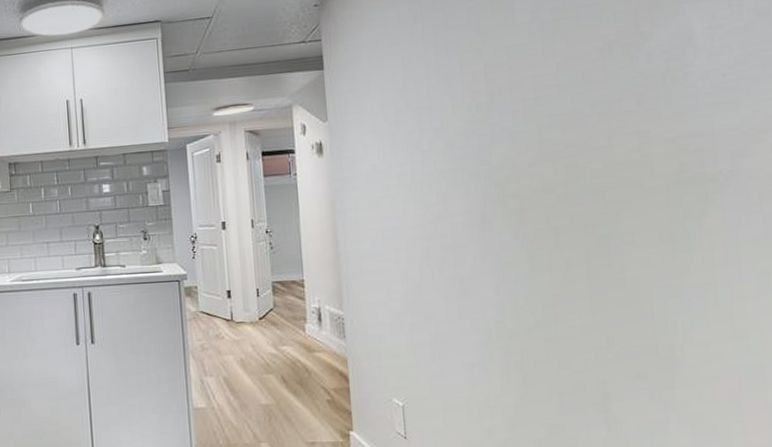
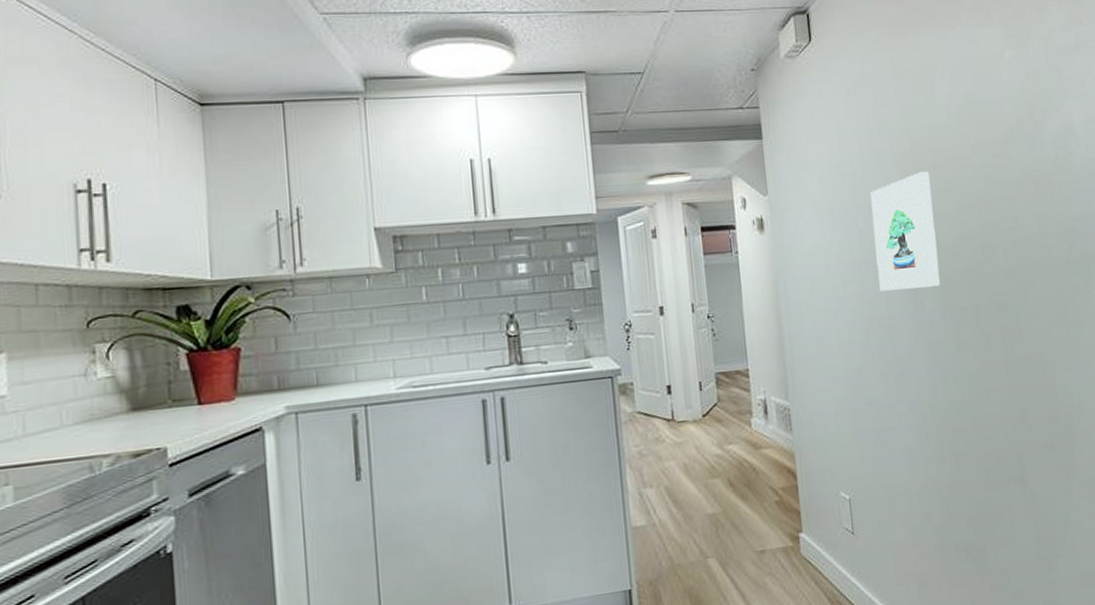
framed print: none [436,92,513,211] -> present [870,171,940,291]

